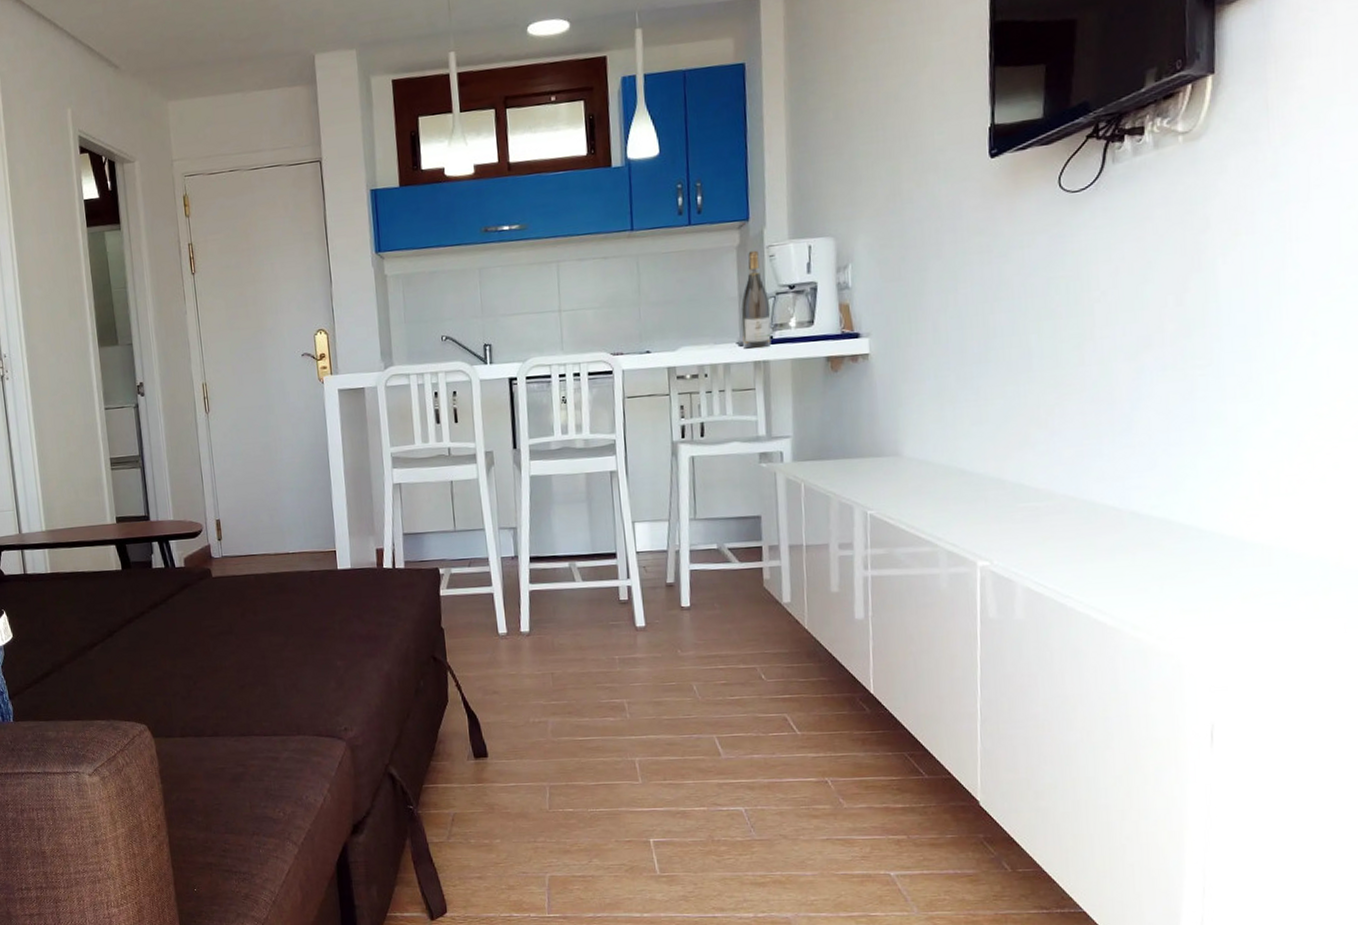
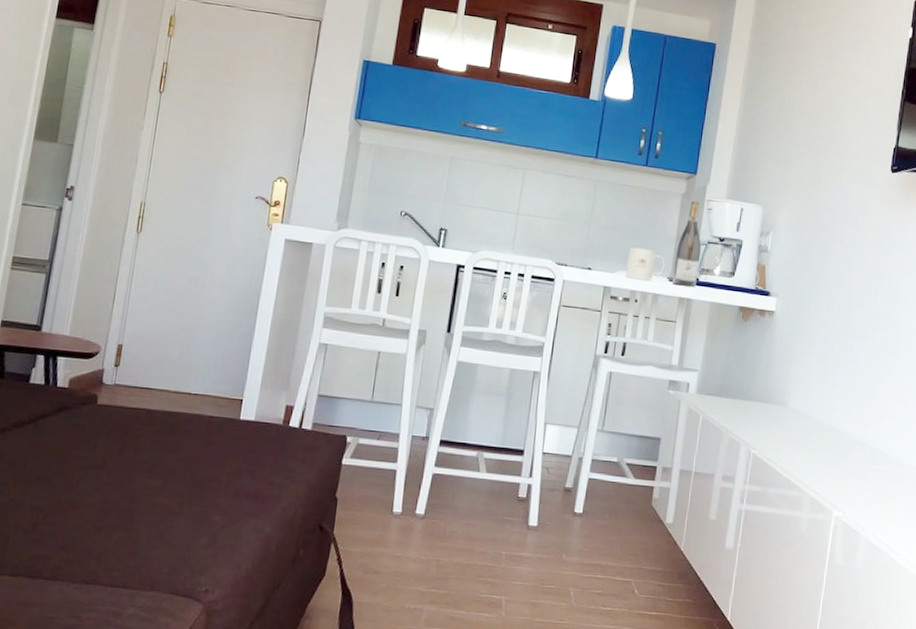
mug: none [687,316,732,353] -> present [625,247,666,281]

